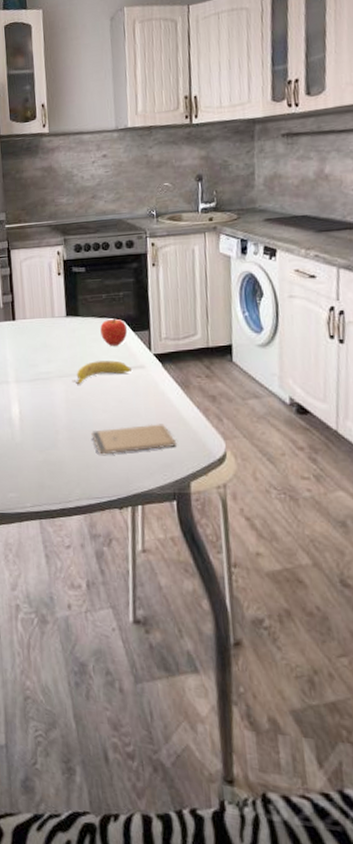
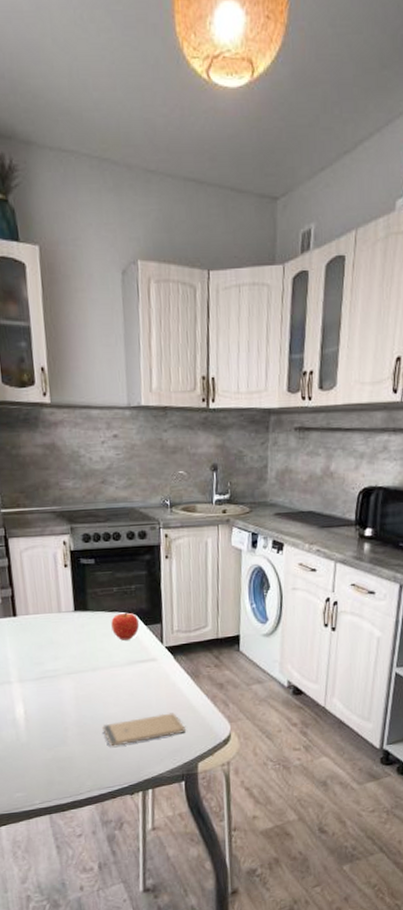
banana: present [72,360,131,385] -> none [81,654,143,681]

